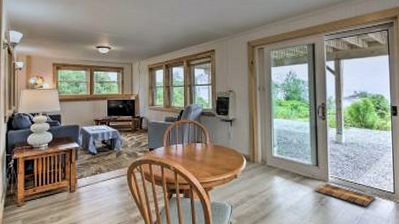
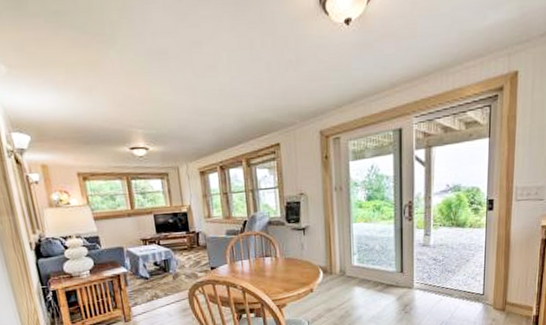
doormat: present [314,183,376,206] -> none [398,289,464,311]

